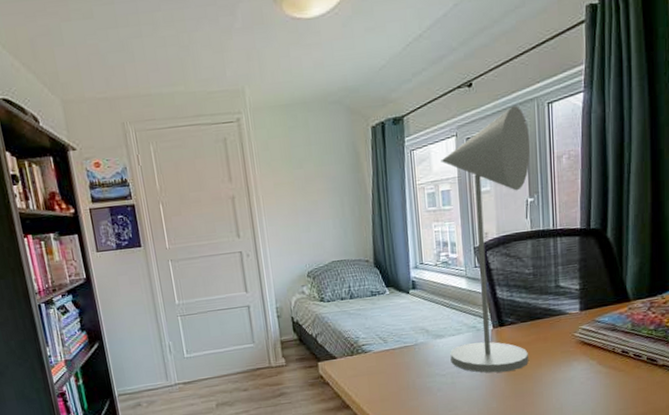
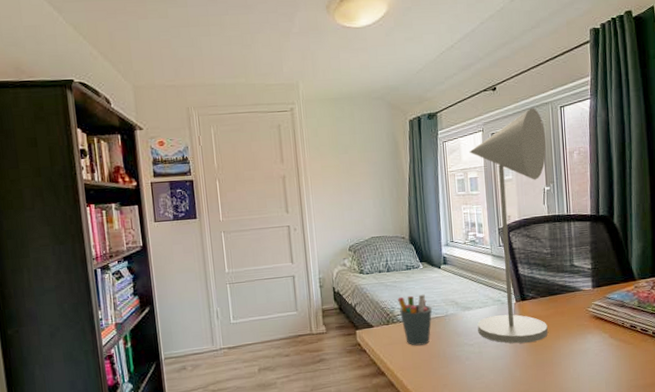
pen holder: none [362,322,401,378] -> present [398,294,433,346]

